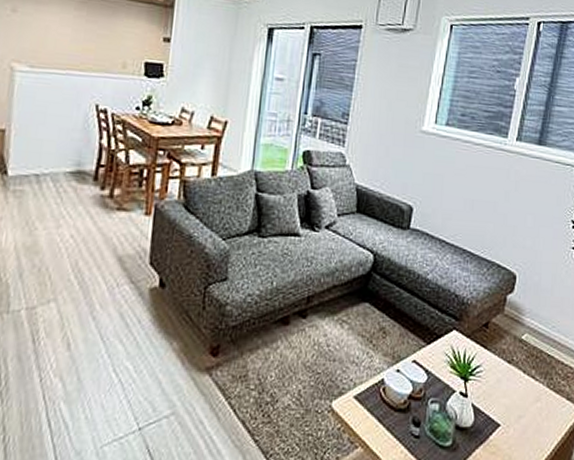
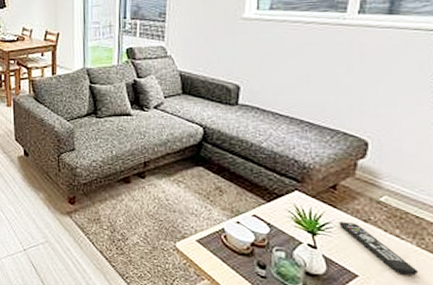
remote control: none [488,364,546,419] -> present [339,222,418,276]

